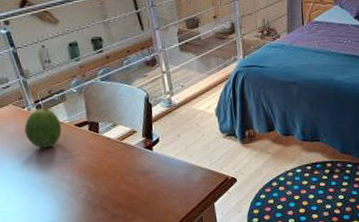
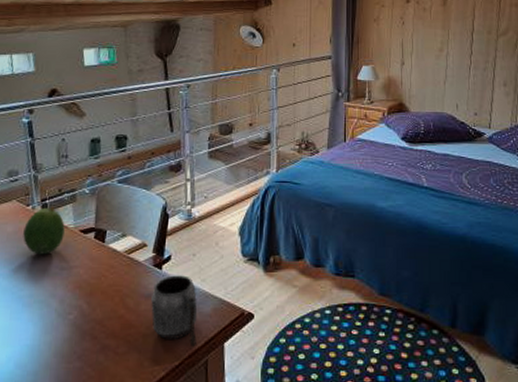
mug: none [147,153,191,208] -> present [151,275,198,347]

